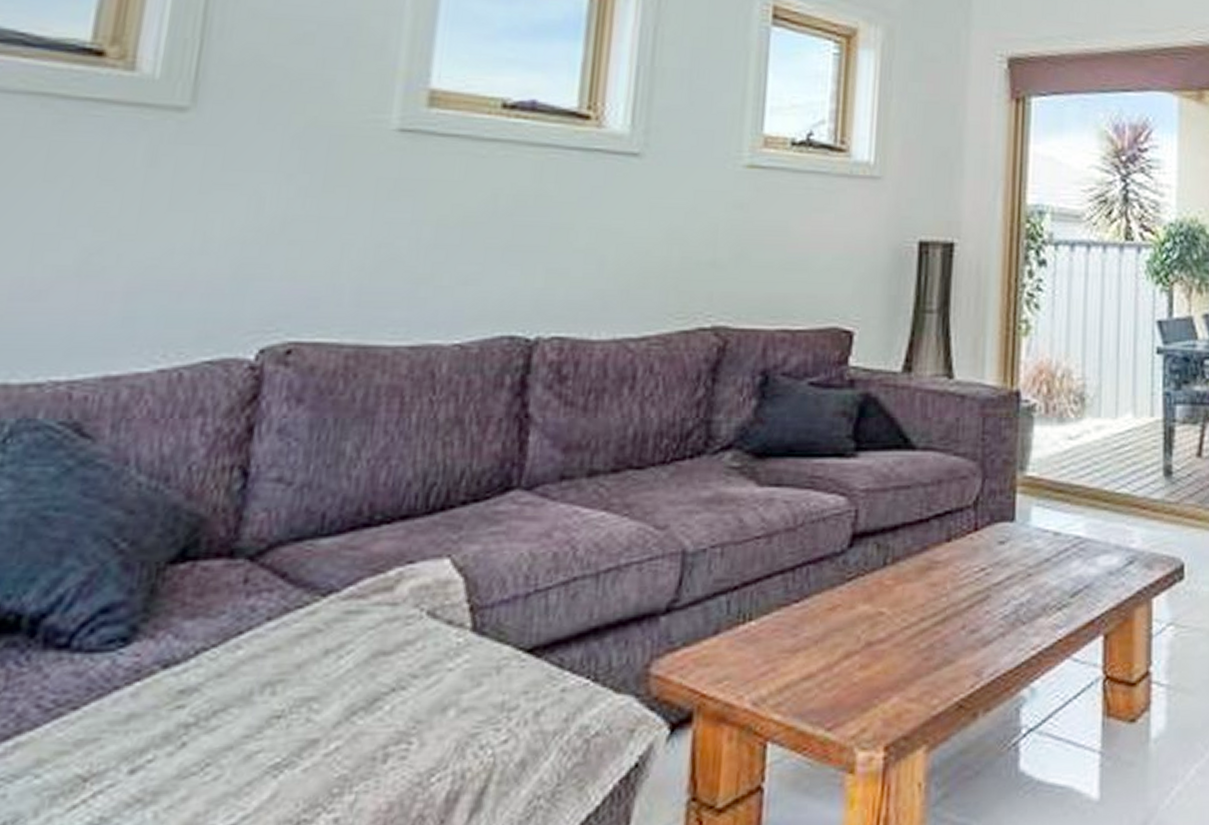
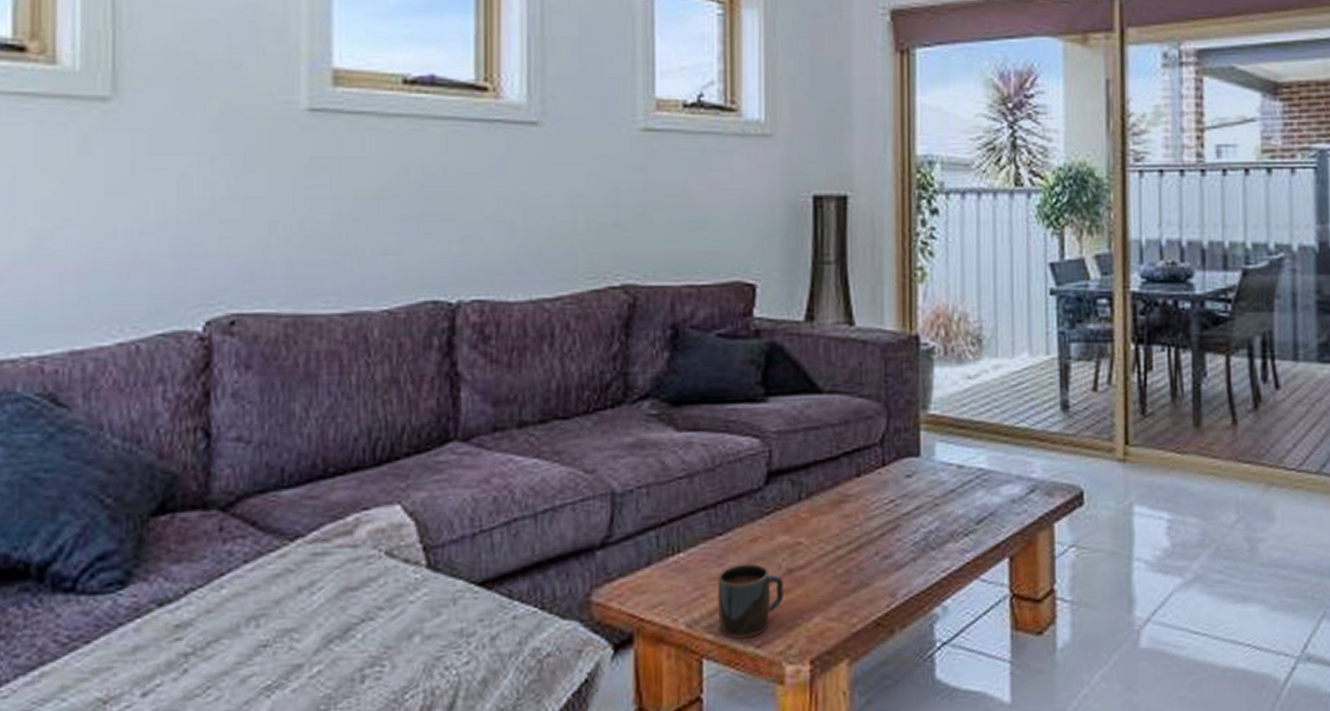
mug: none [787,635,861,719] -> present [717,563,783,638]

